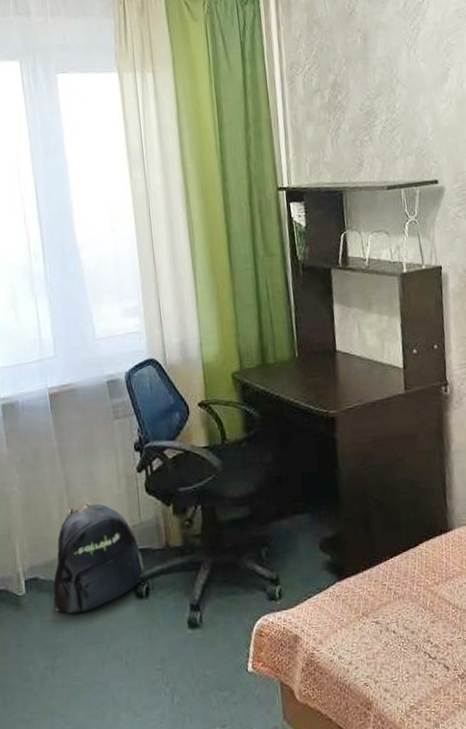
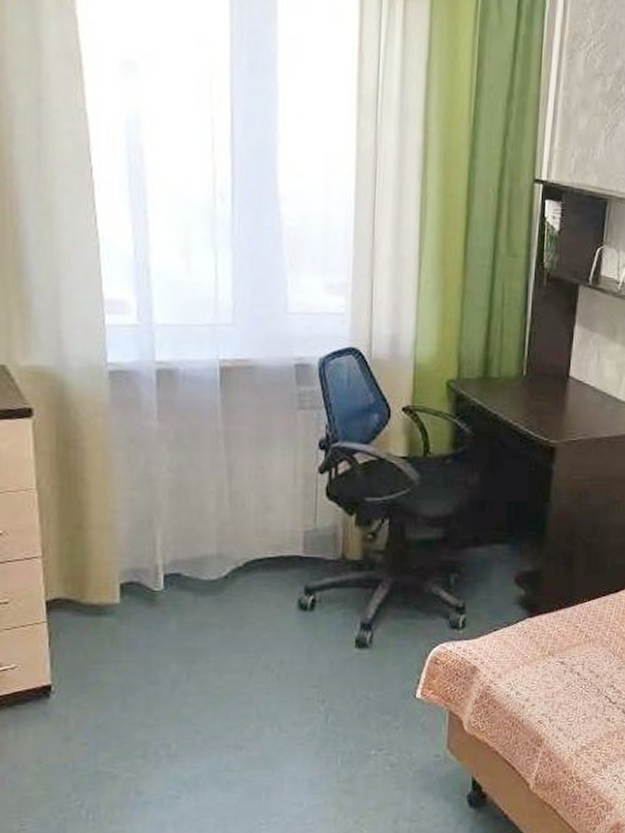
backpack: present [53,502,144,615] -> none [197,497,313,618]

